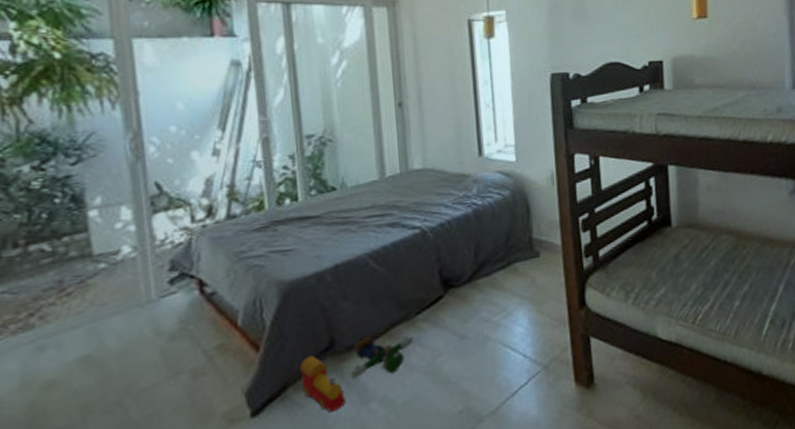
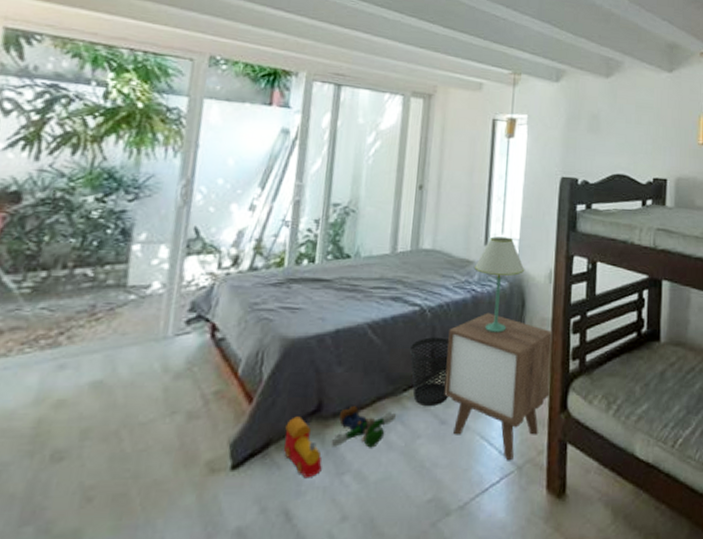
wastebasket: none [417,256,464,325] -> present [410,337,450,406]
nightstand: none [454,224,567,363] -> present [444,312,552,461]
table lamp: none [472,144,526,243] -> present [475,236,525,332]

